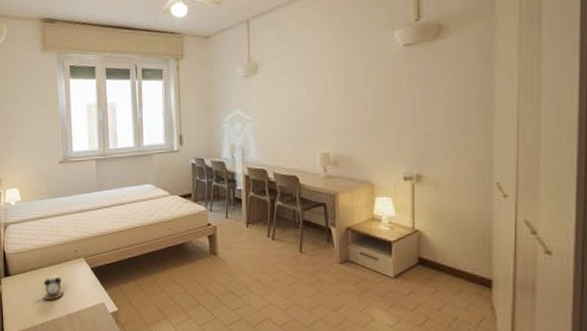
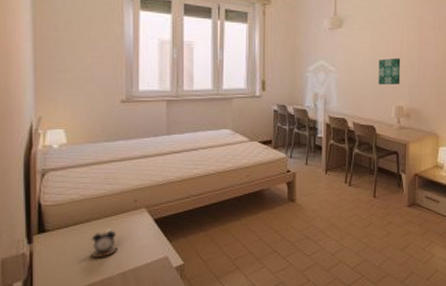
wall art: none [299,100,325,132] -> present [378,58,401,85]

